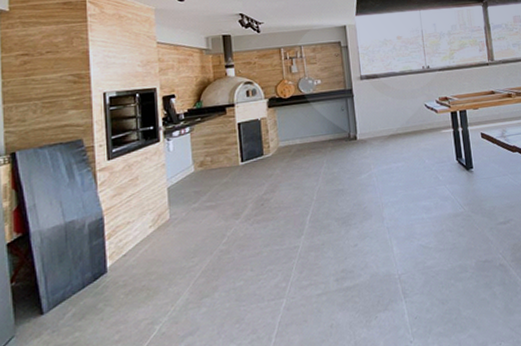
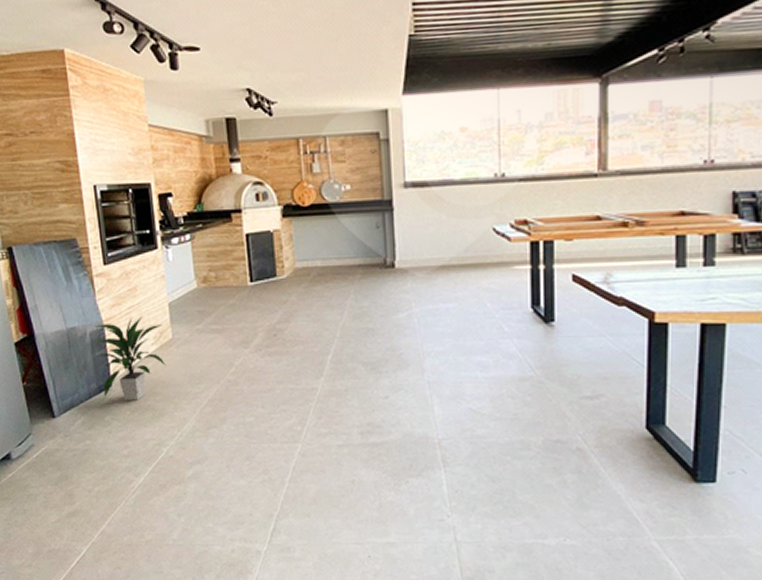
indoor plant: none [92,202,163,285] -> present [93,316,166,401]

